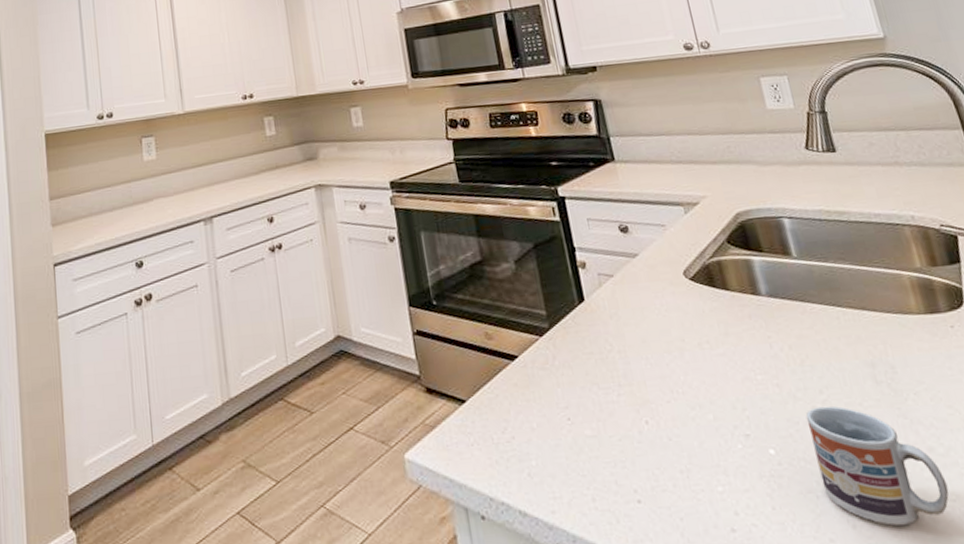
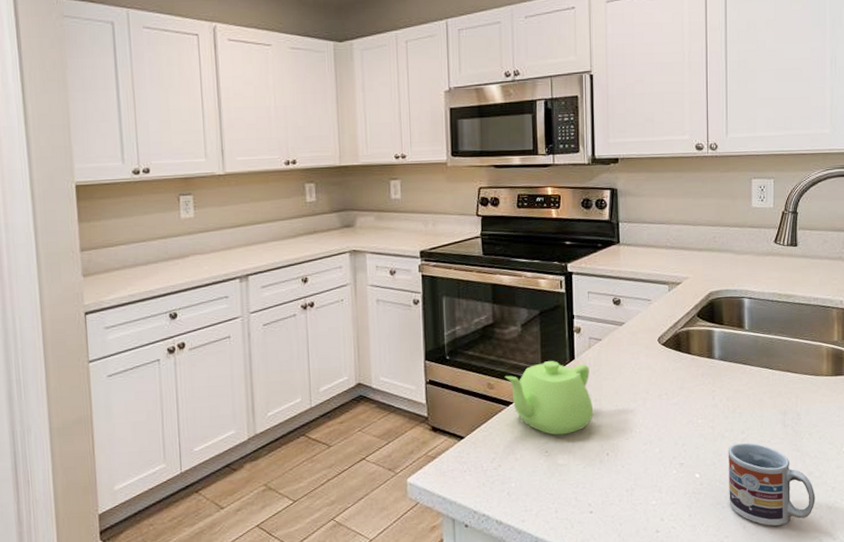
teapot: none [503,303,620,398] -> present [504,361,594,435]

